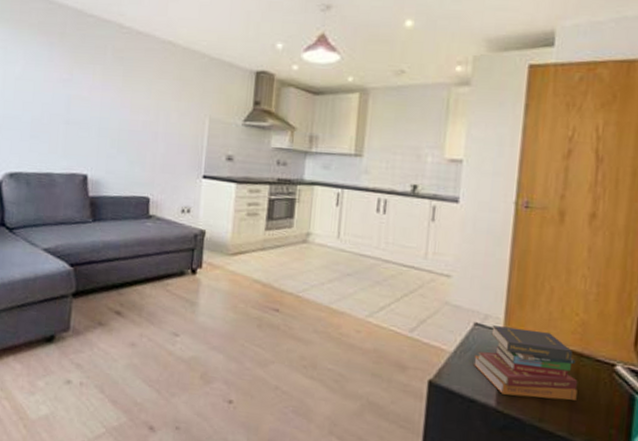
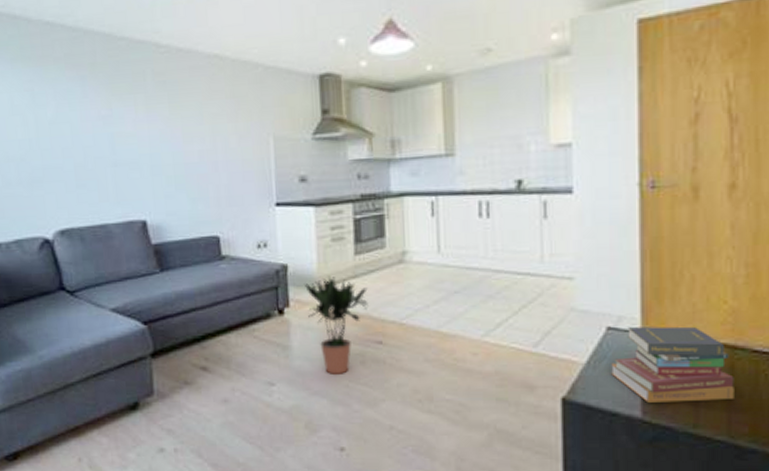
potted plant: none [217,245,273,334] -> present [303,275,369,374]

